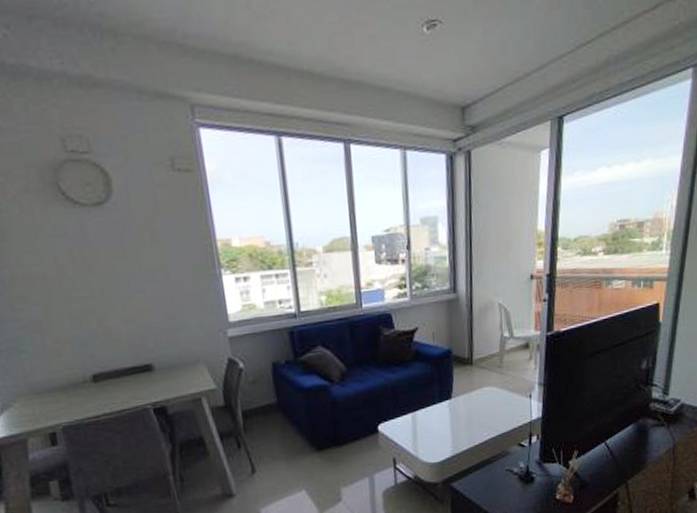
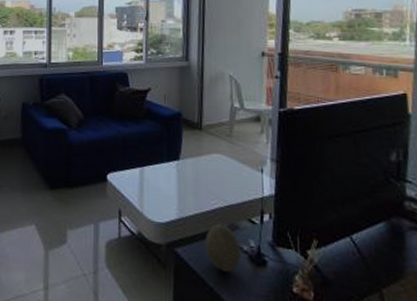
decorative egg: none [479,452,512,495] -> present [205,223,241,272]

